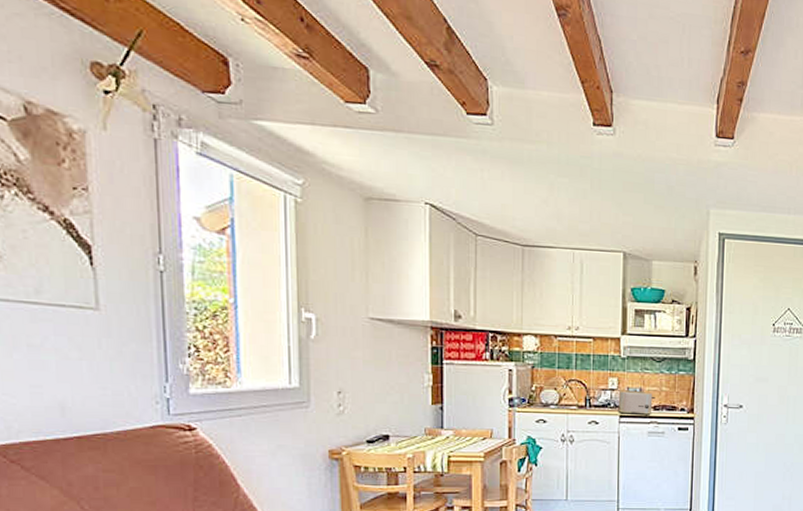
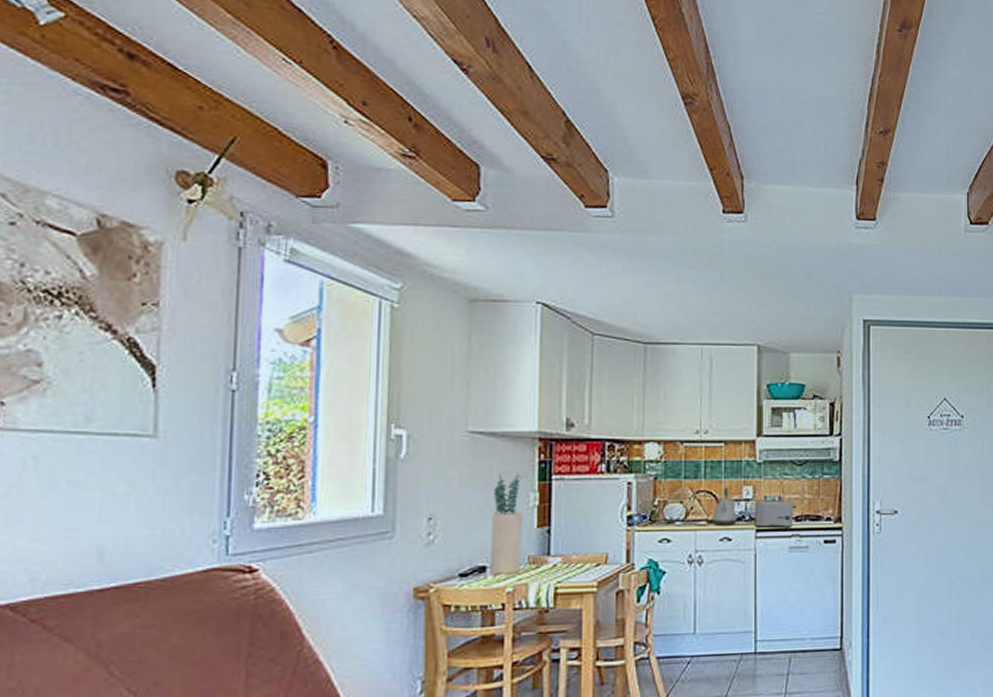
vase: none [392,356,419,444] -> present [490,473,522,576]
kettle: none [581,377,604,412] -> present [711,487,737,527]

